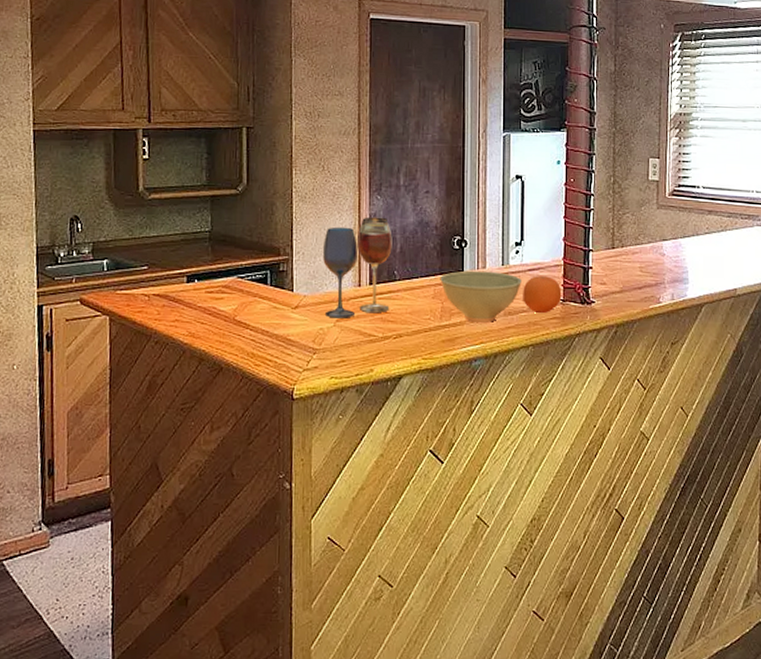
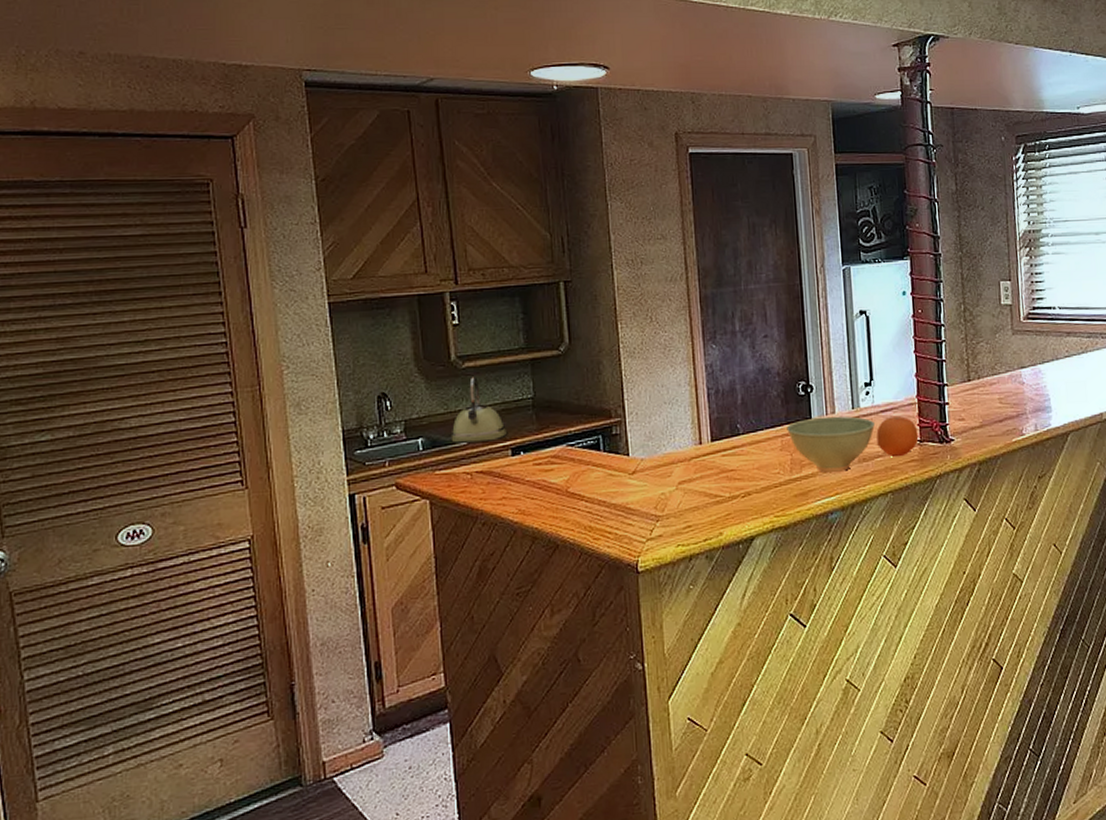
kettle: none [133,206,185,269] -> present [450,375,508,445]
wineglass: present [323,227,357,318] -> none [658,381,698,481]
wineglass: present [357,217,393,313] -> none [694,367,735,472]

